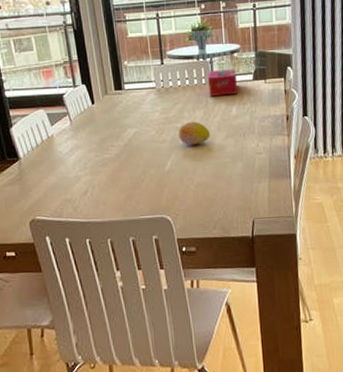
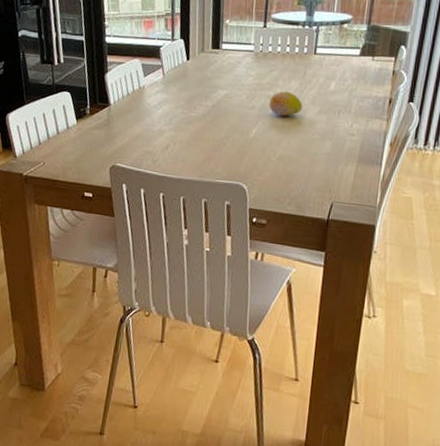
tissue box: present [208,69,237,96] -> none [309,40,343,69]

